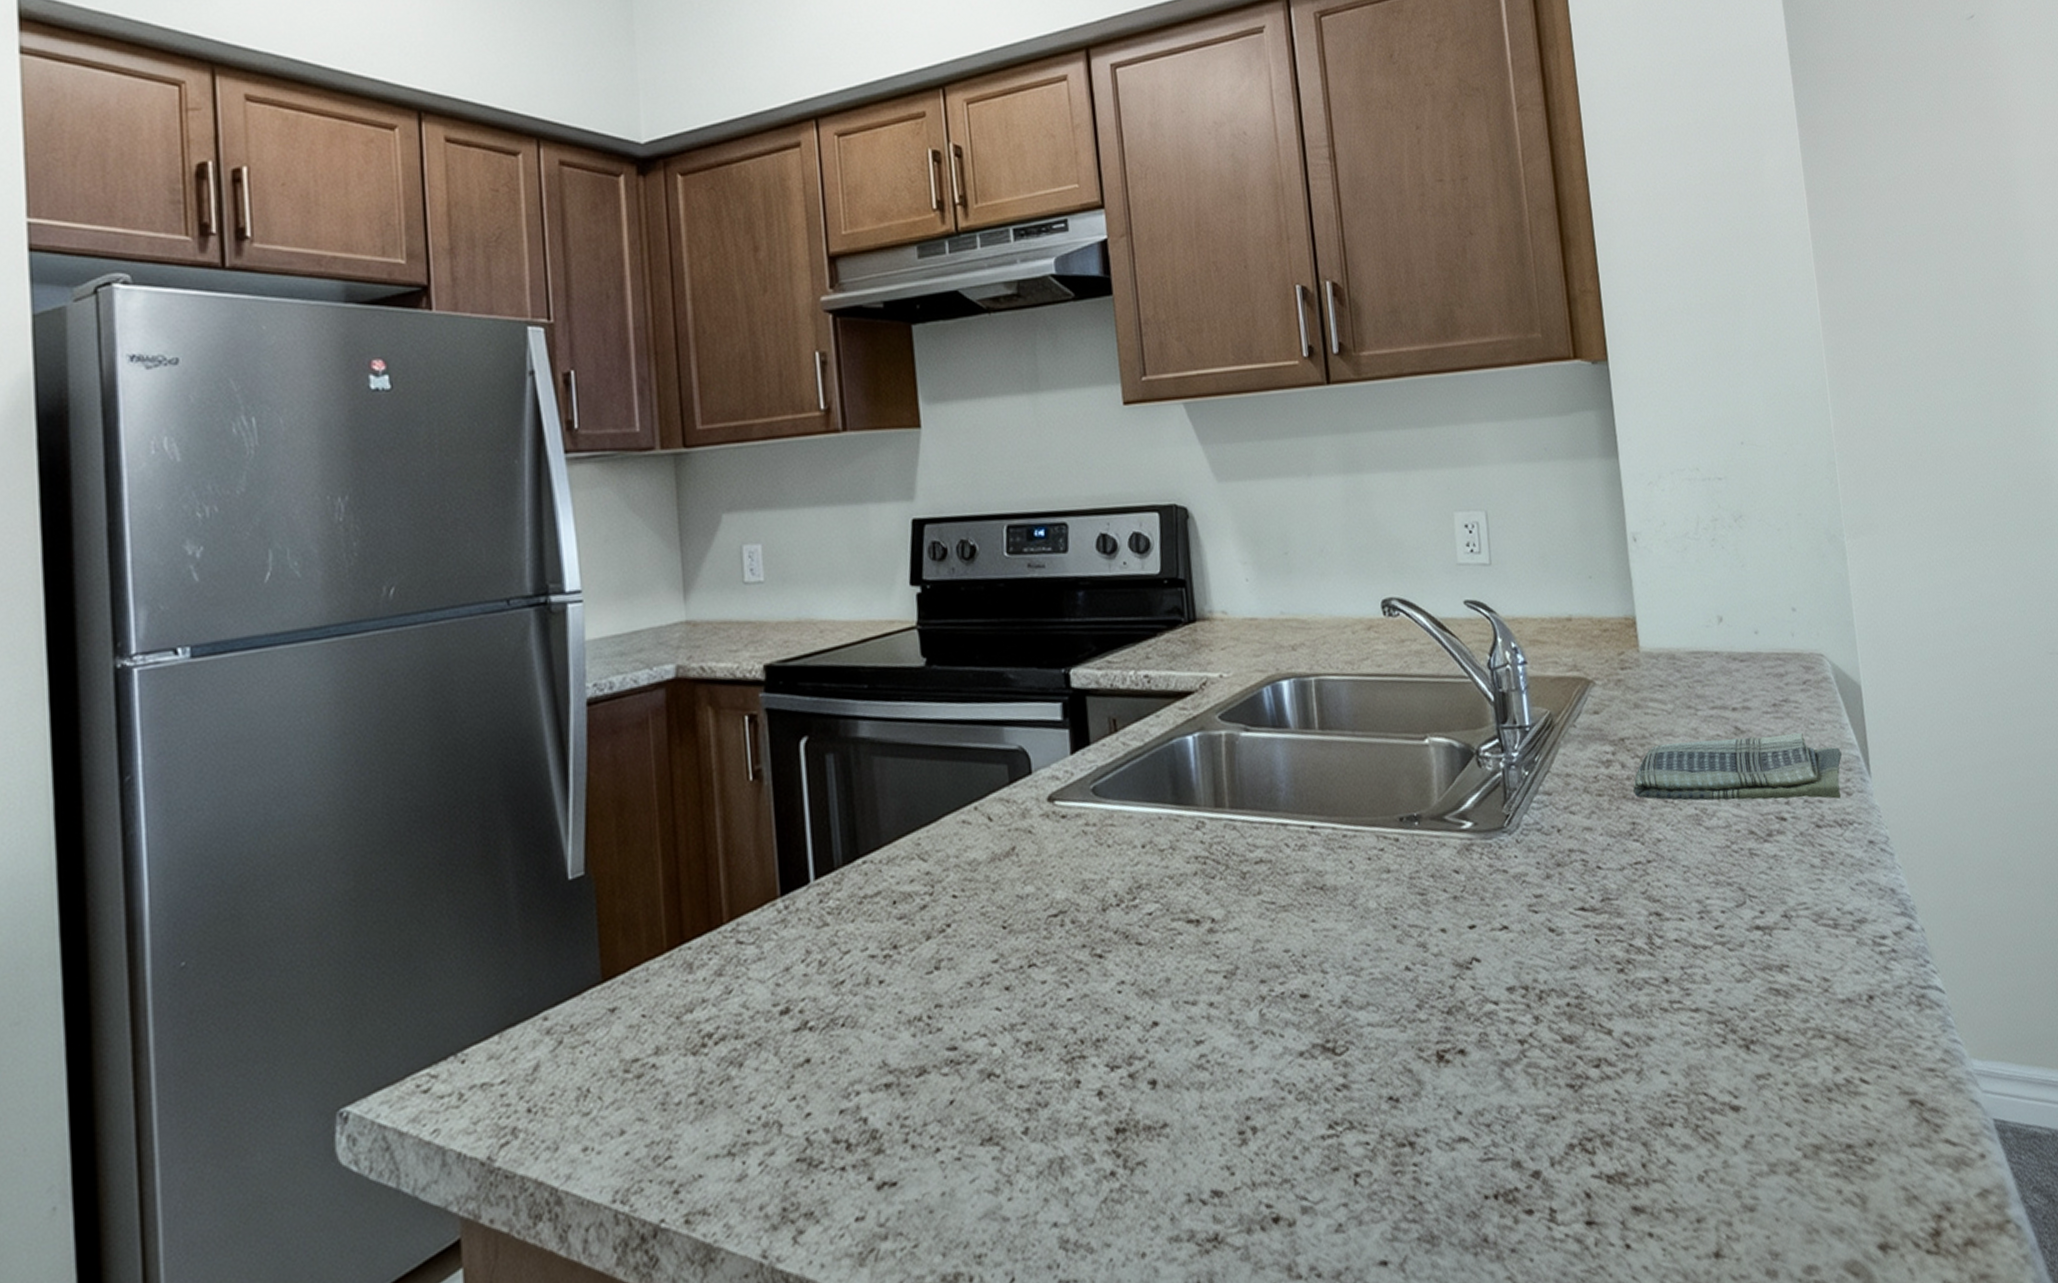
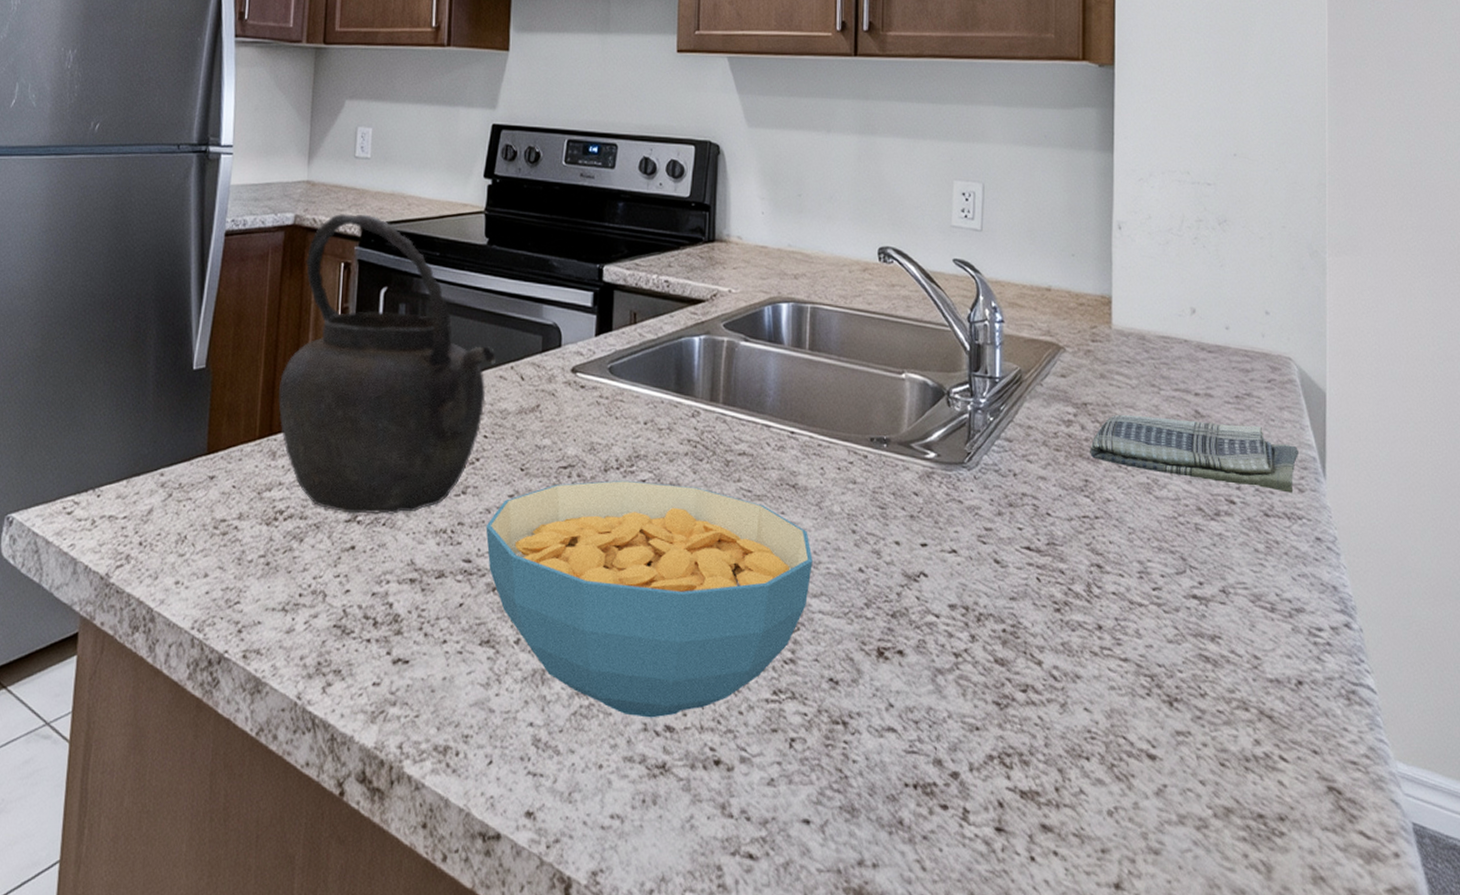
kettle: none [685,651,956,1021] -> present [278,214,497,515]
cereal bowl: none [969,909,1354,1189] -> present [485,480,813,718]

